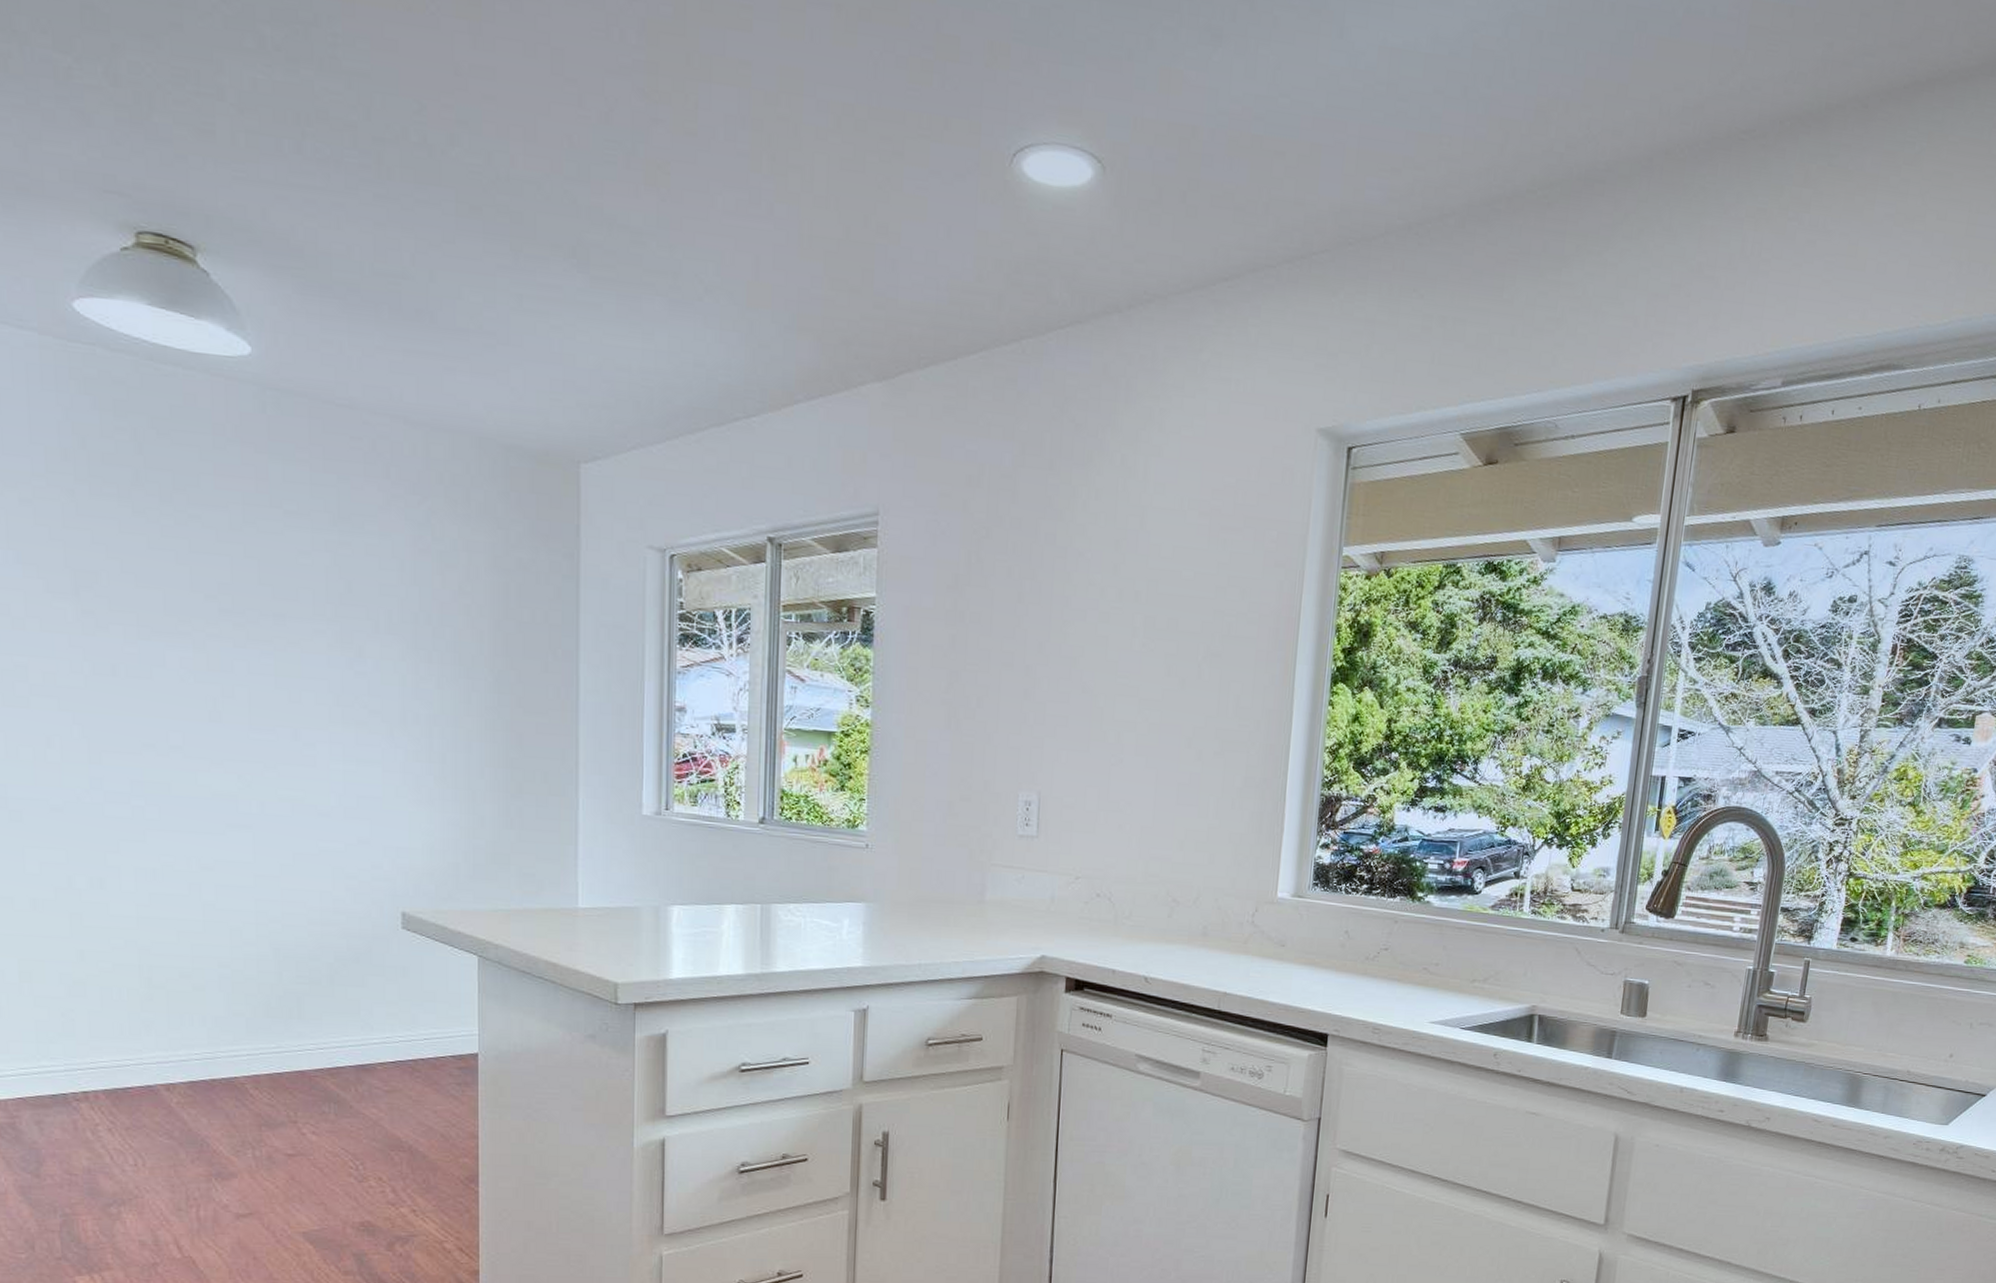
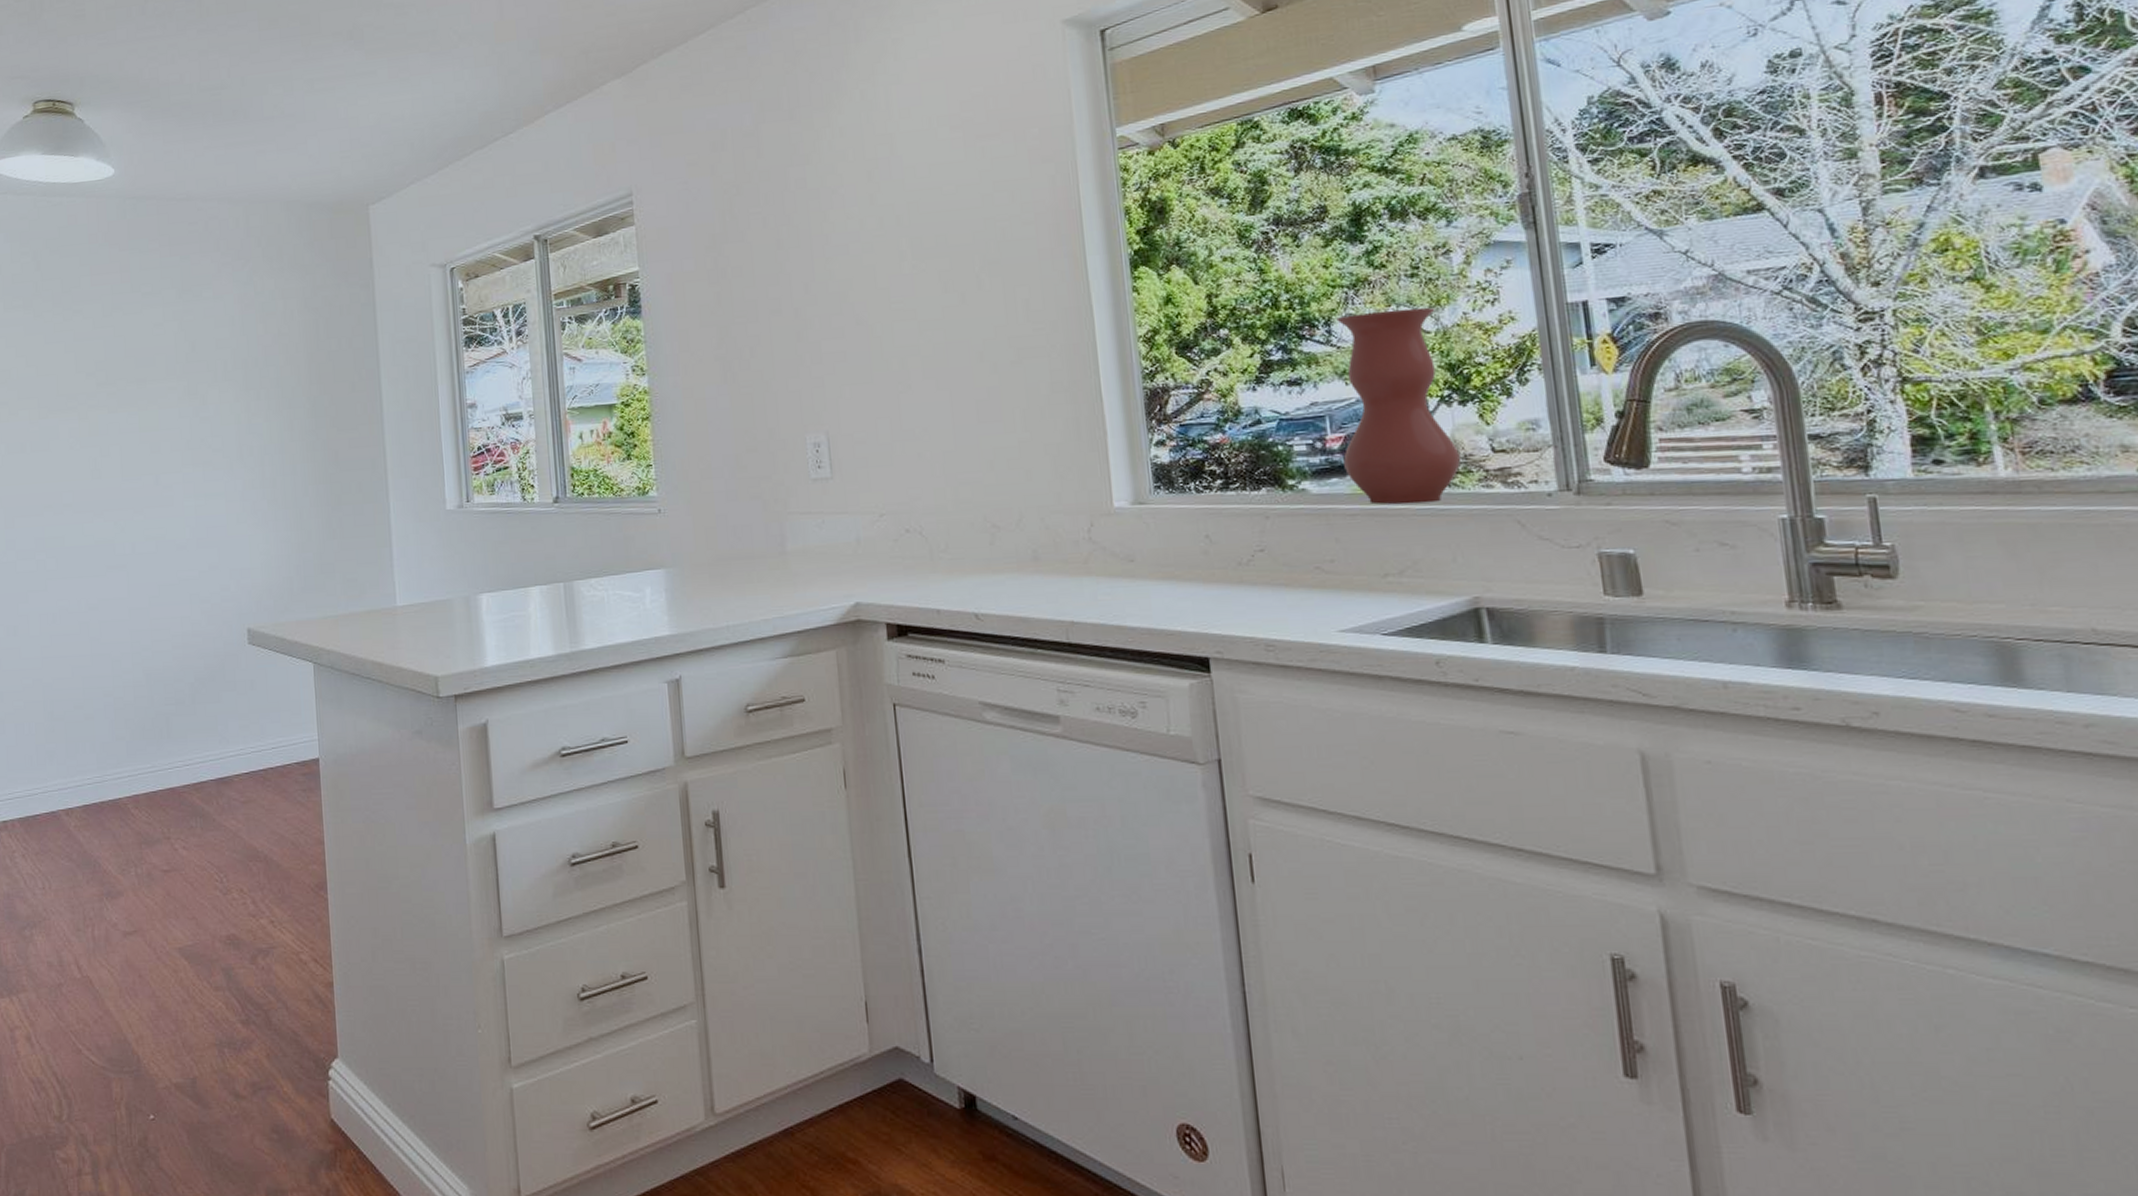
vase: none [1462,757,1558,926] -> present [1336,307,1461,505]

